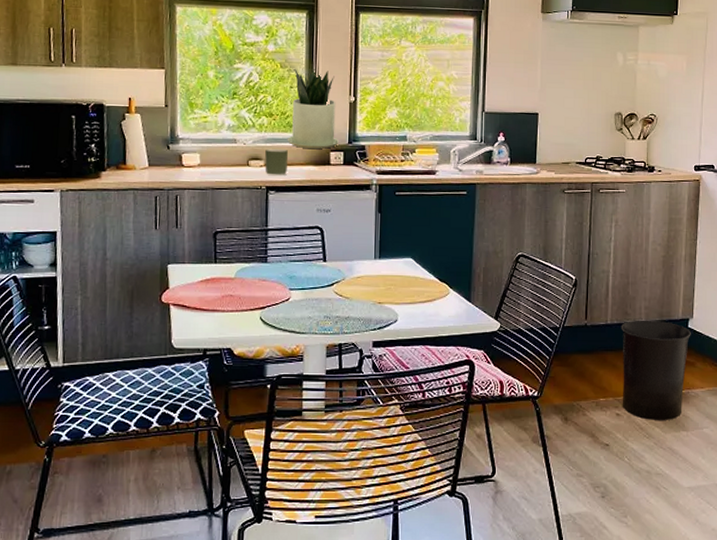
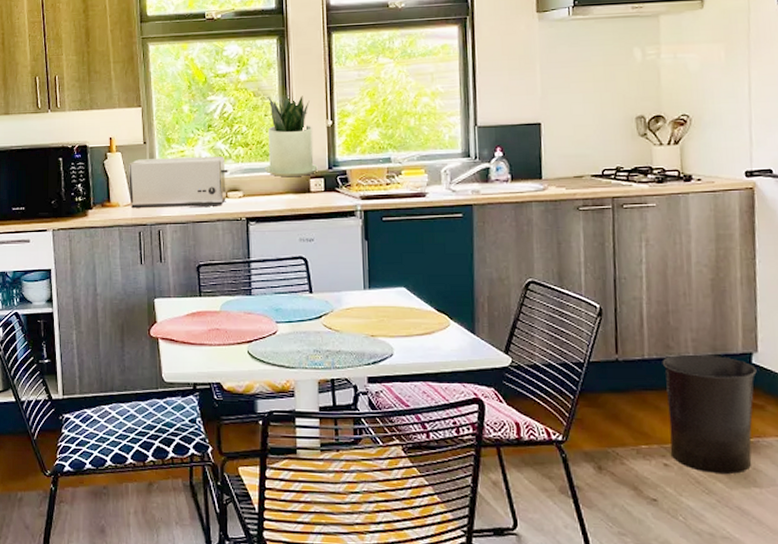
toaster: none [147,122,251,174] -> present [128,156,228,209]
mug: present [265,148,288,176] -> none [243,178,266,207]

